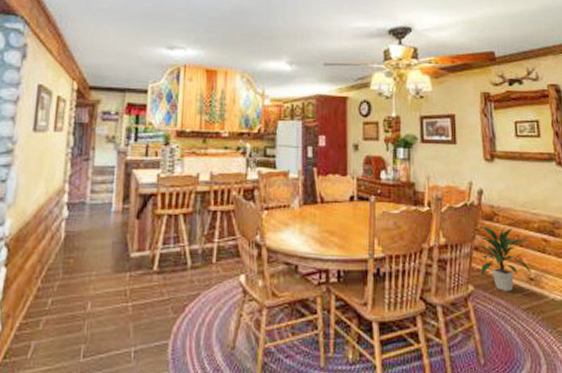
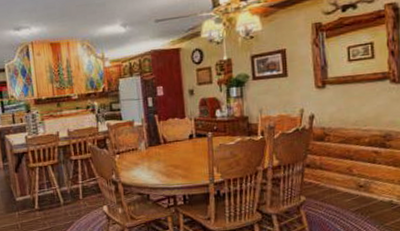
indoor plant: present [477,226,531,292] -> none [309,144,361,199]

